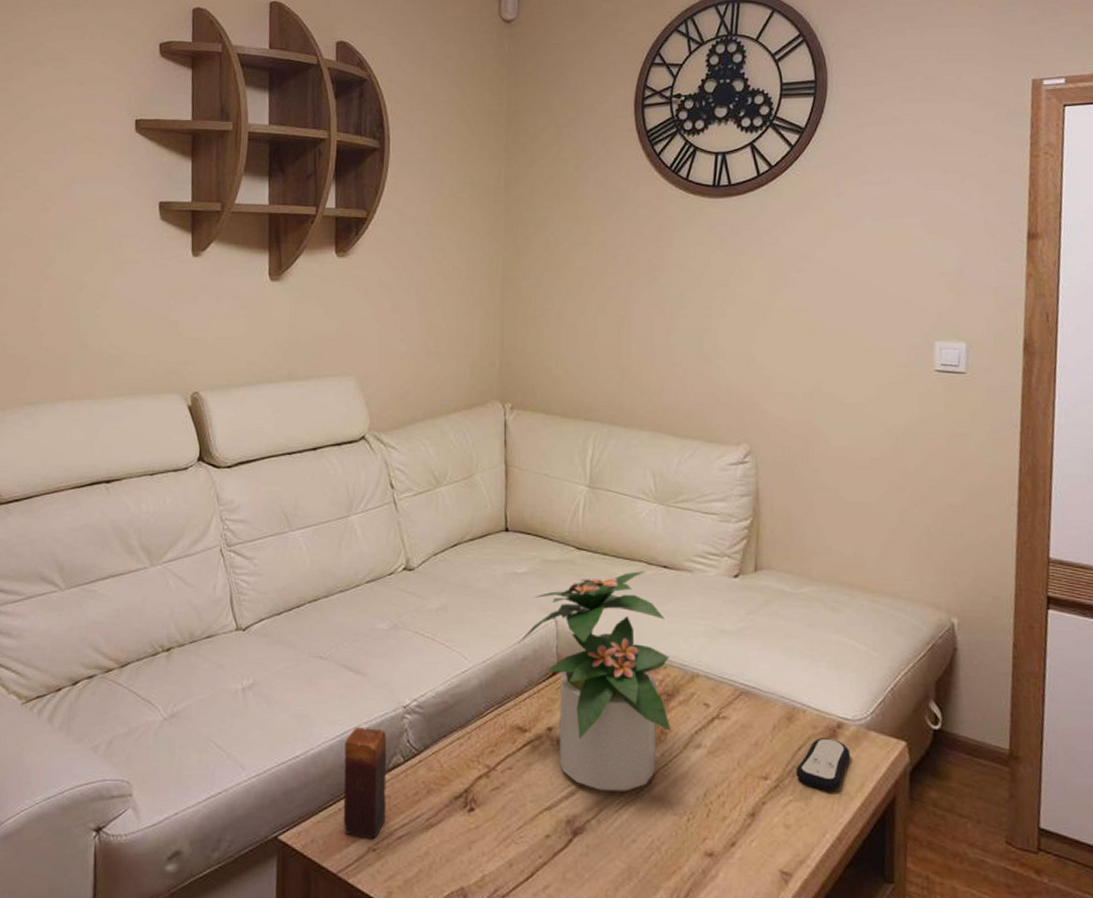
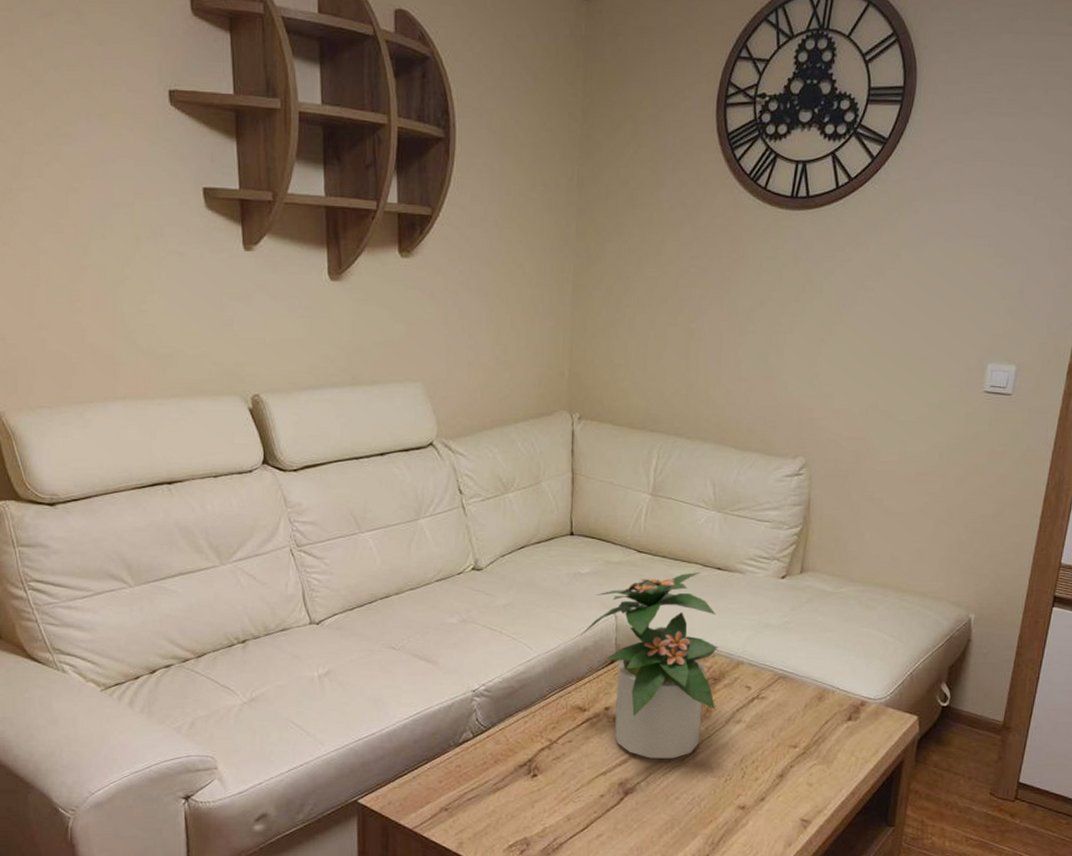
candle: present [343,726,387,838] -> none [417,708,457,800]
remote control: present [795,738,851,791] -> none [821,714,870,756]

